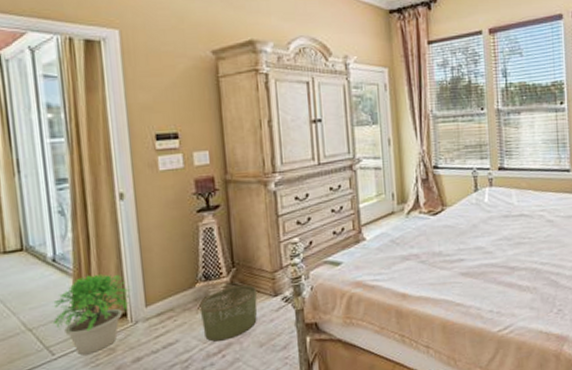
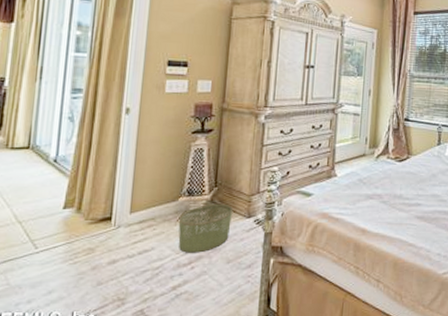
potted plant: present [52,274,131,355] -> none [41,178,120,252]

